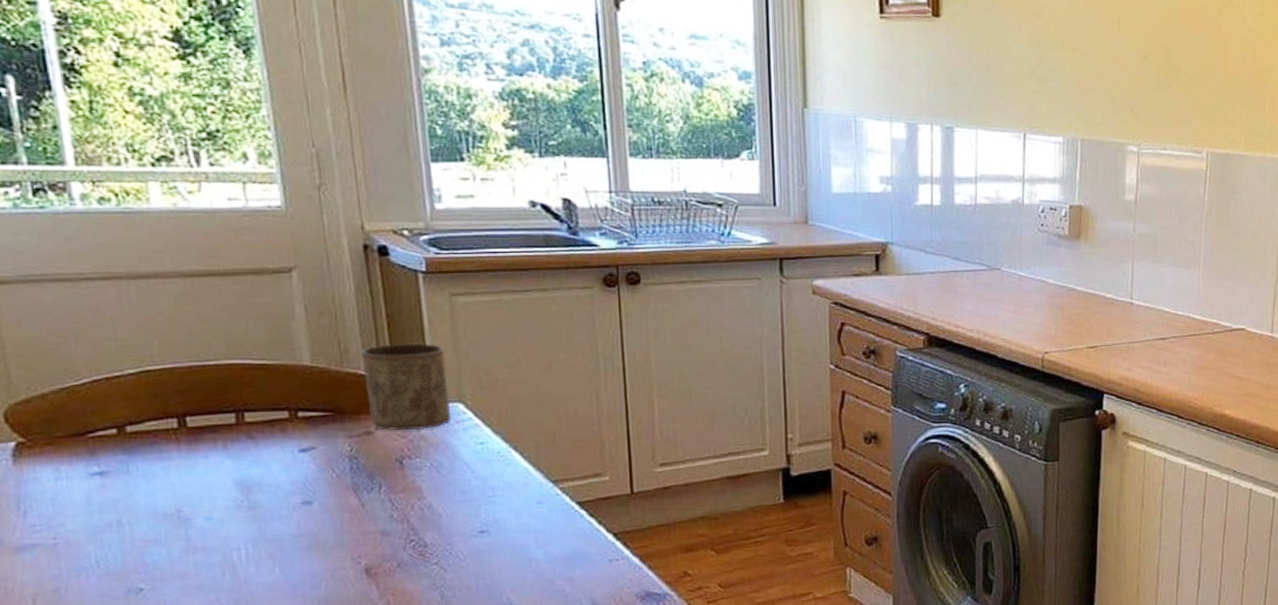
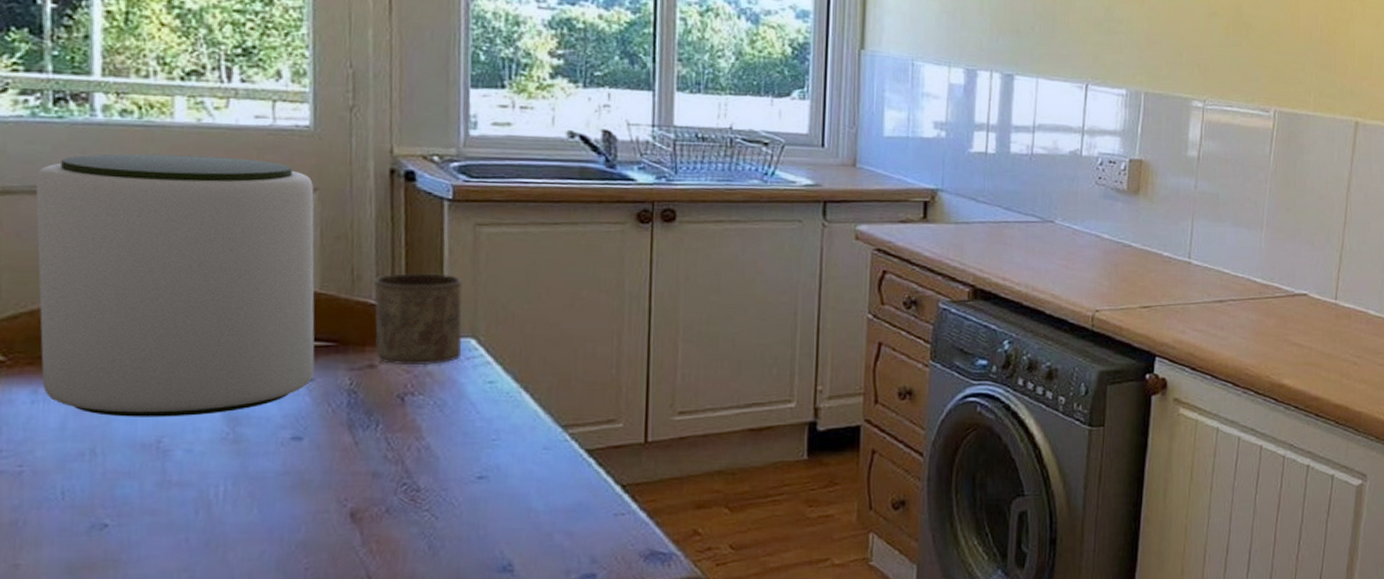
plant pot: none [27,239,316,490] -> present [35,153,315,417]

